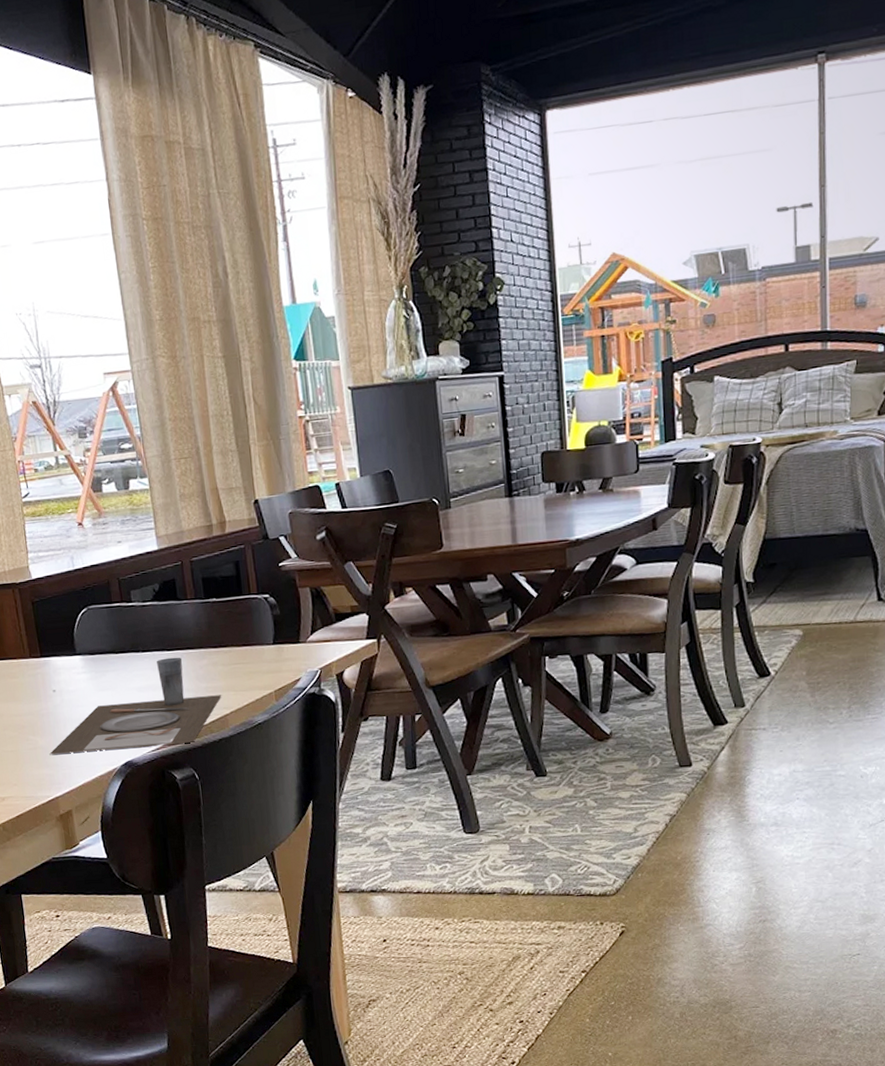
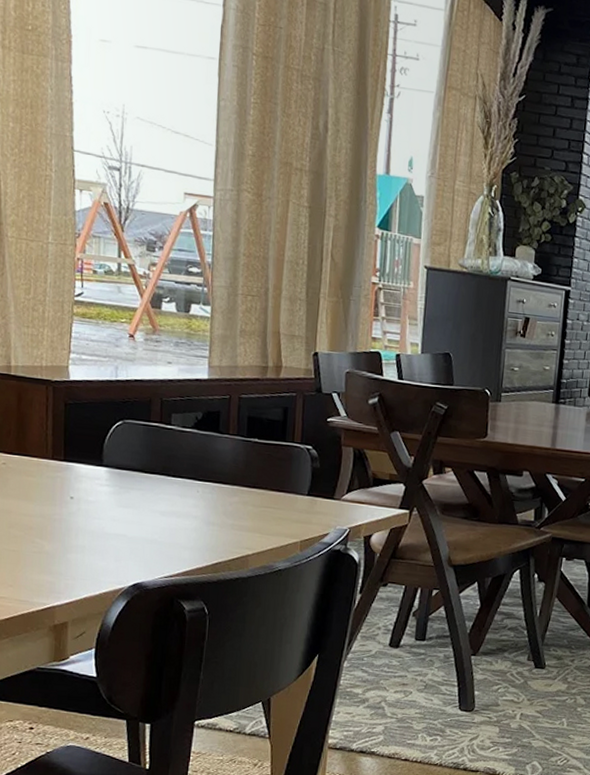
place setting: present [49,657,222,755] -> none [54,487,247,576]

